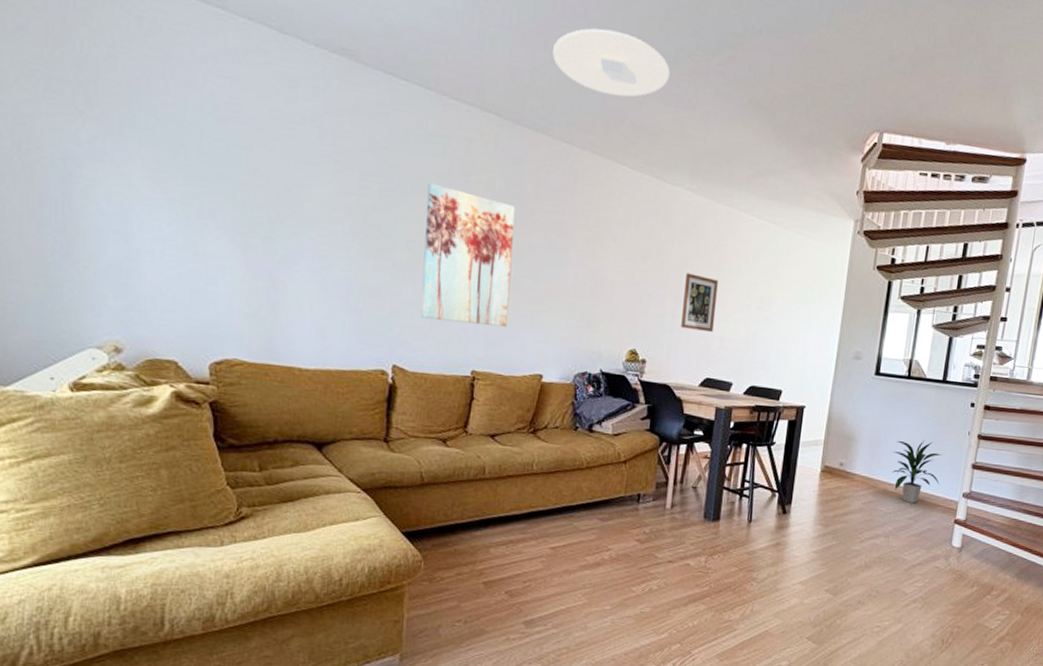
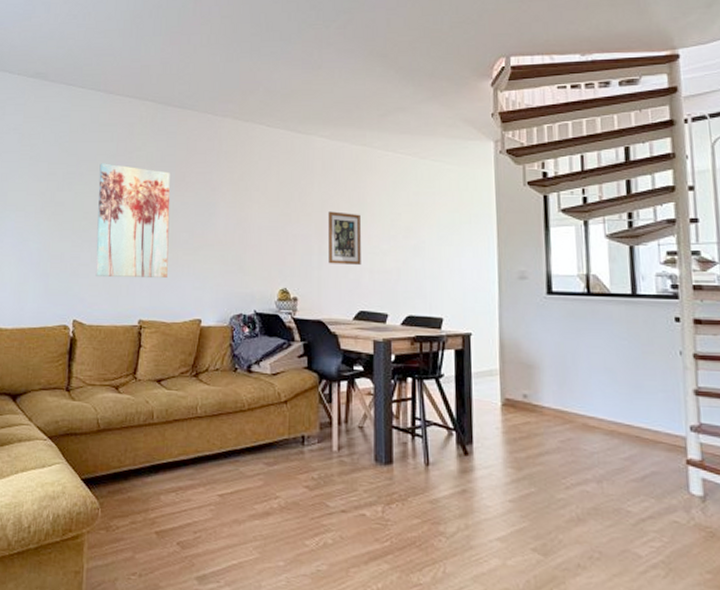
ceiling light: present [553,28,671,97] -> none [195,19,295,69]
indoor plant: present [892,440,942,503] -> none [587,363,655,440]

